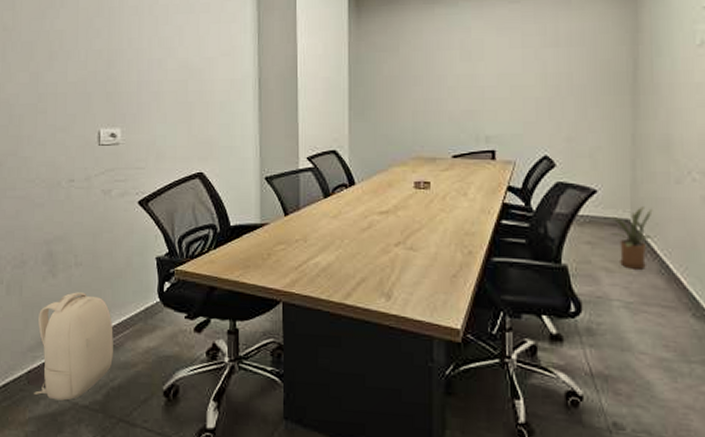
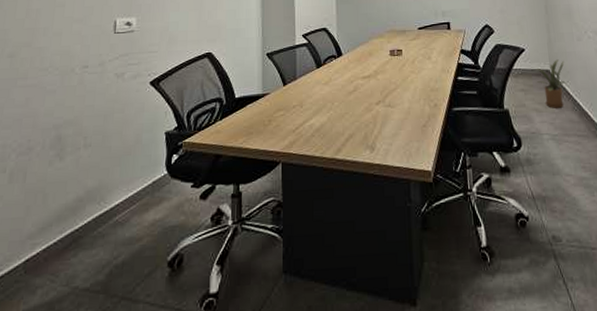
backpack: present [34,292,113,401] -> none [30,172,120,287]

